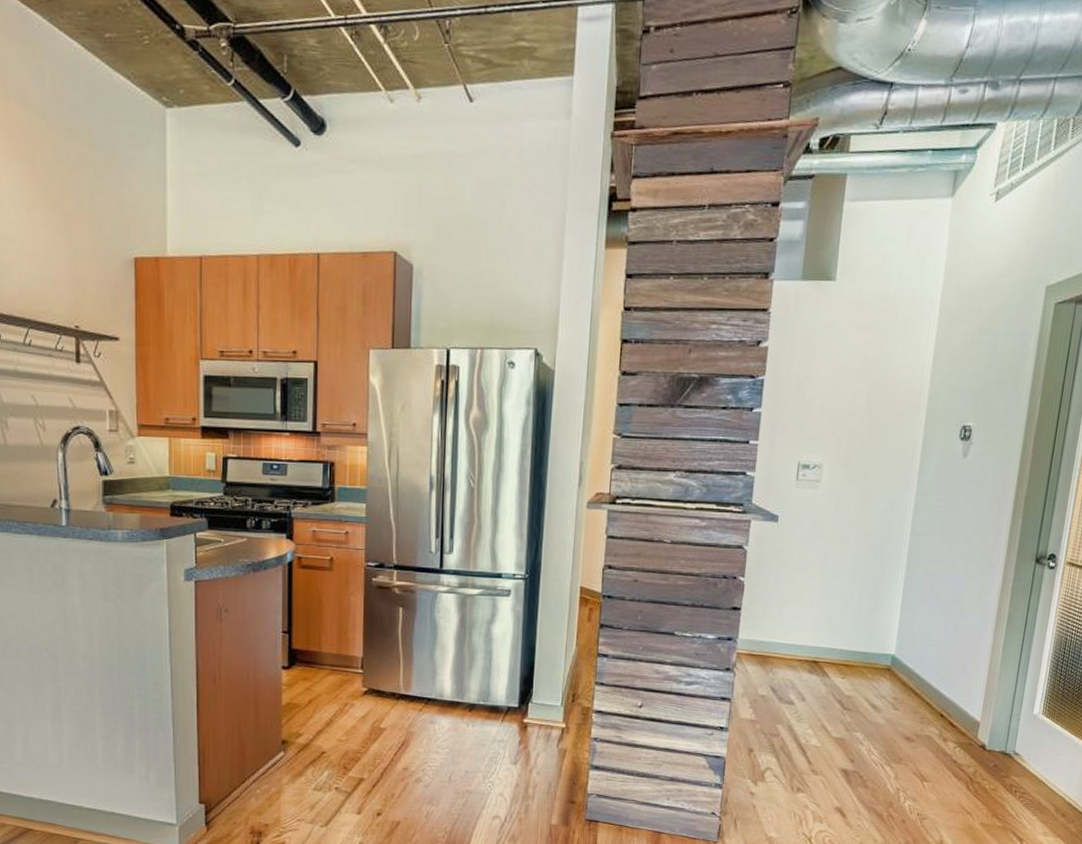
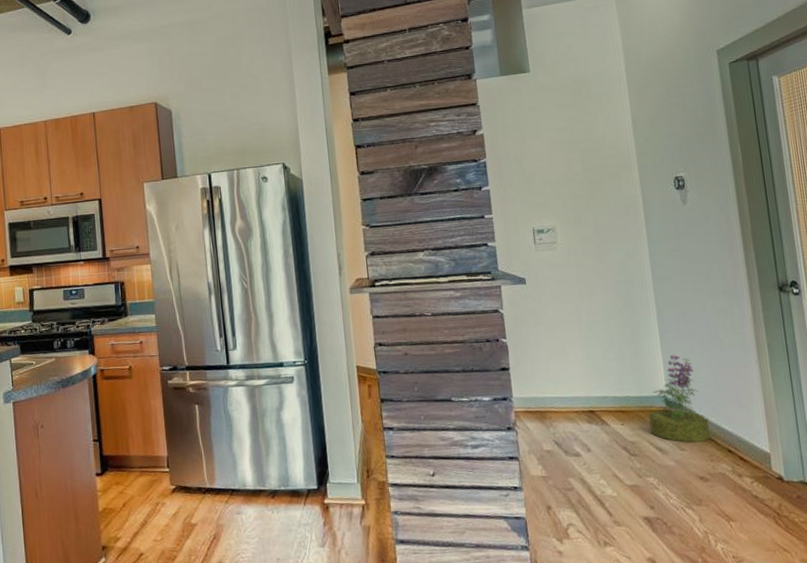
potted plant: none [869,614,930,703] -> present [649,354,711,443]

